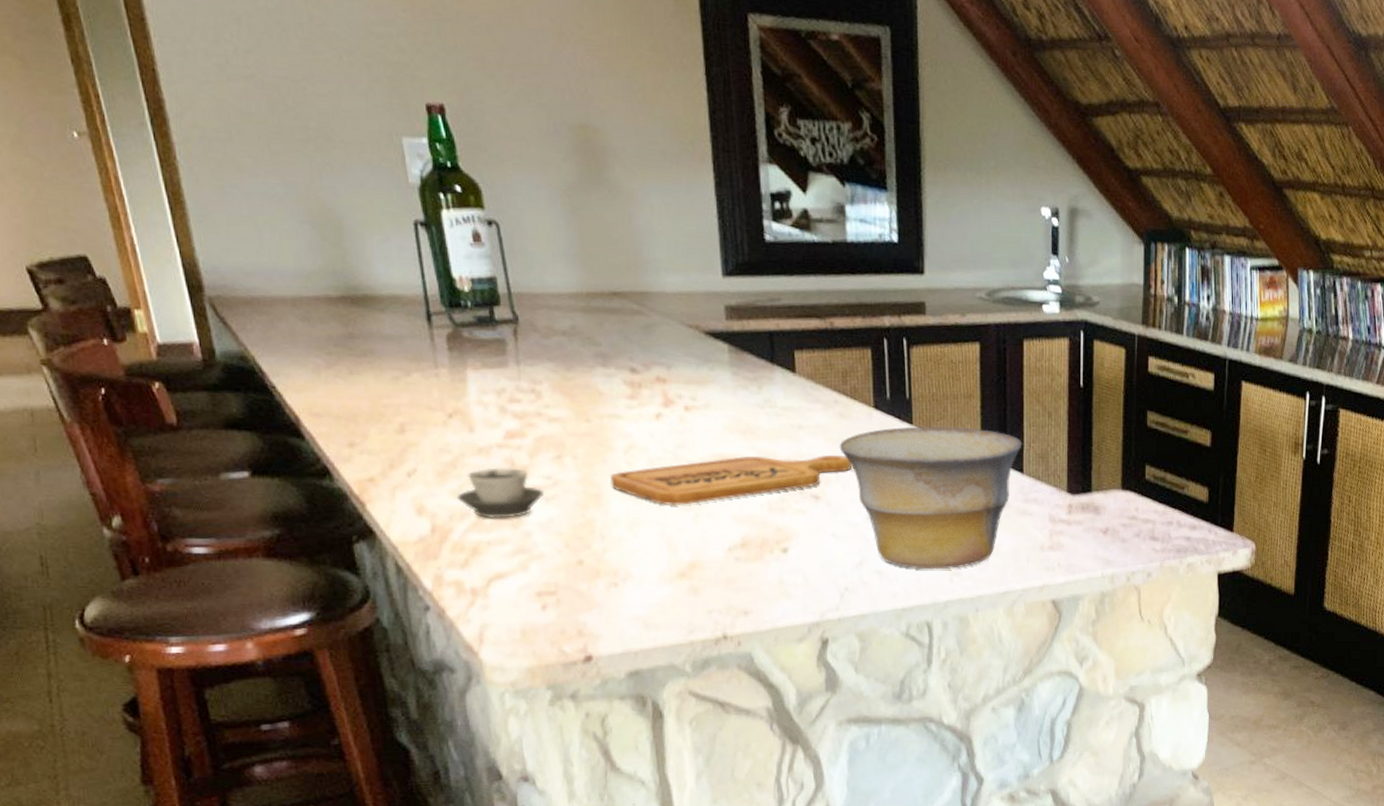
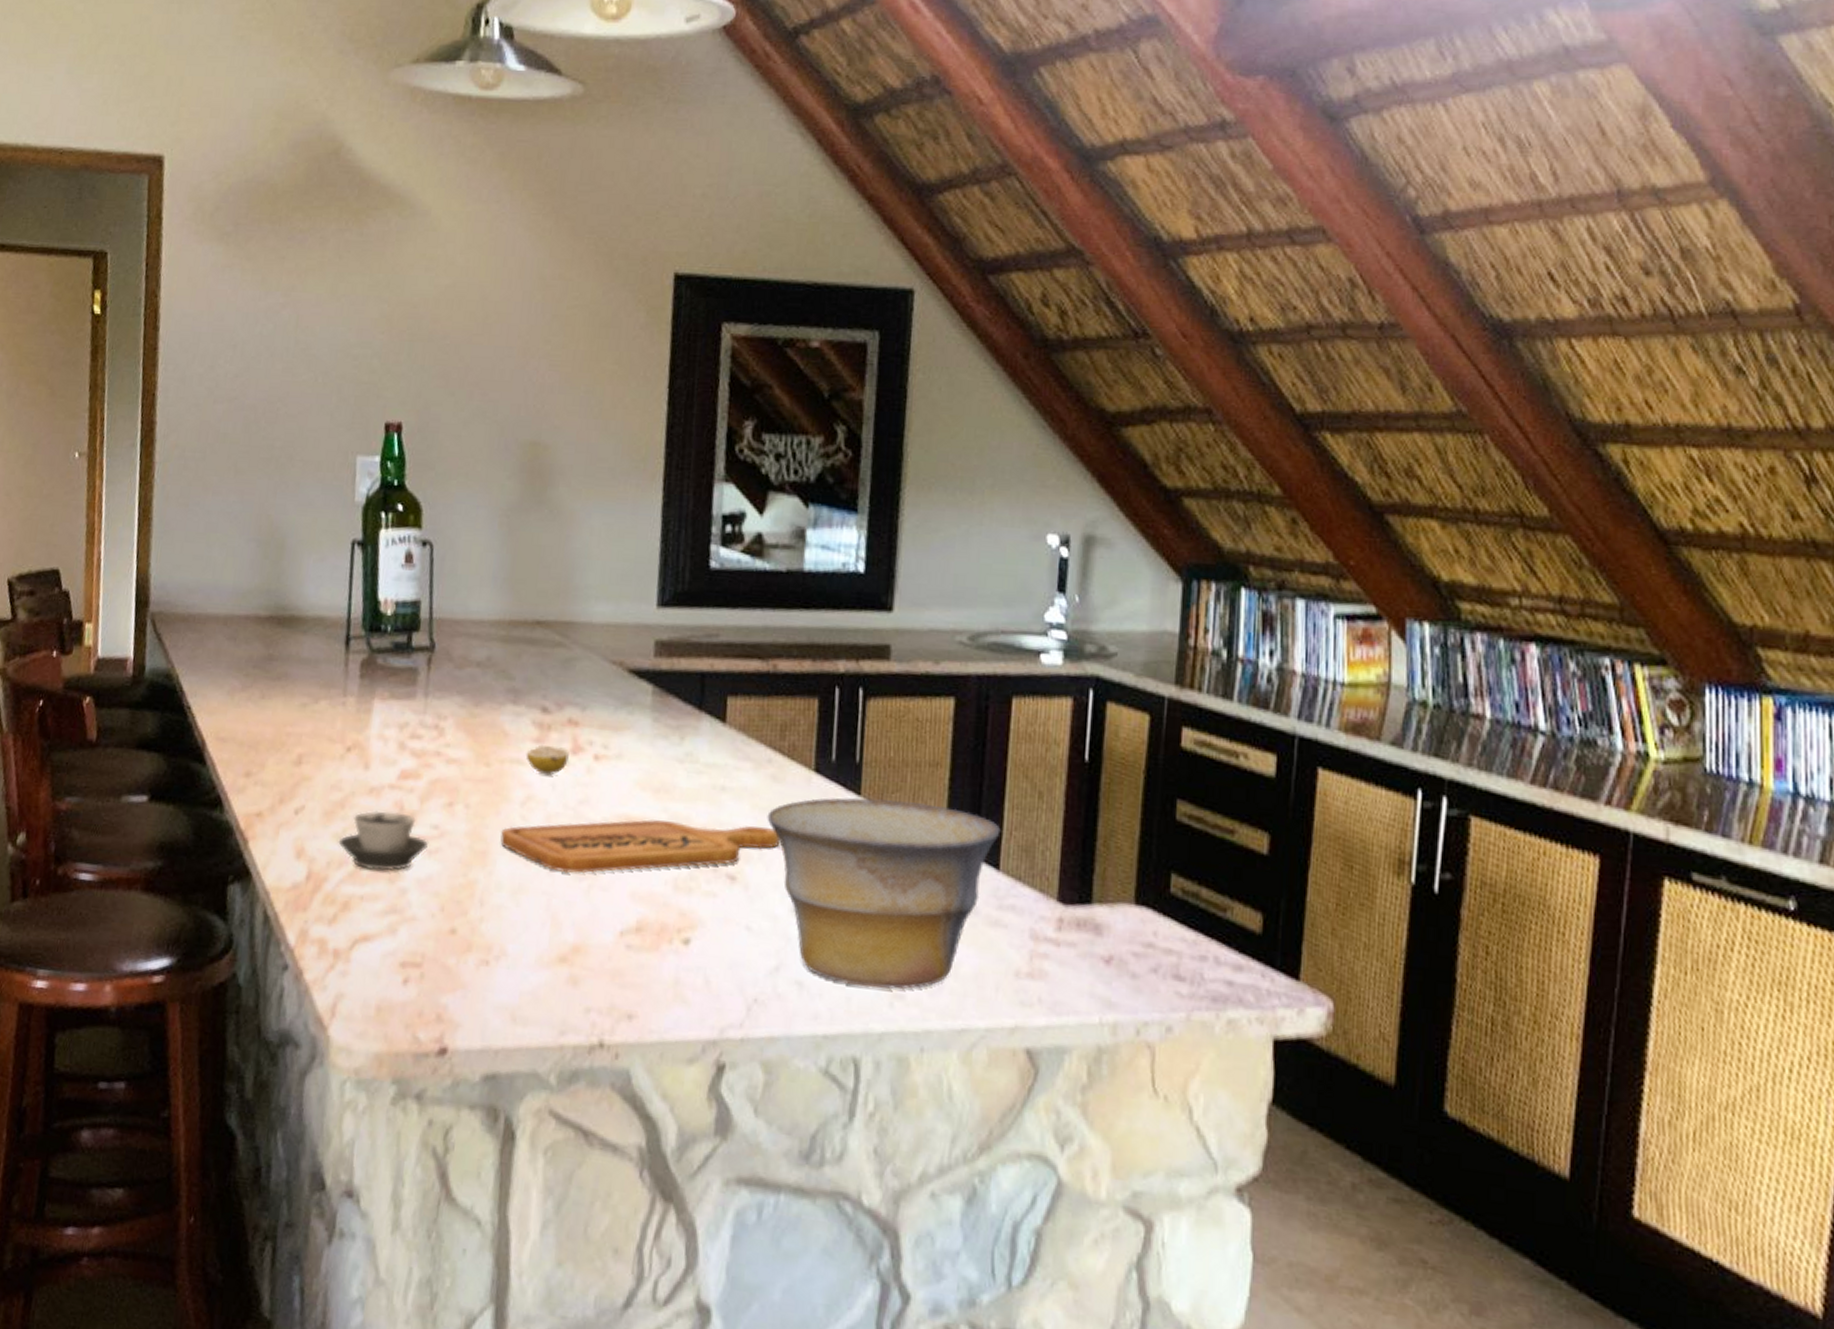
lemon: none [622,400,662,426] -> present [526,744,569,776]

